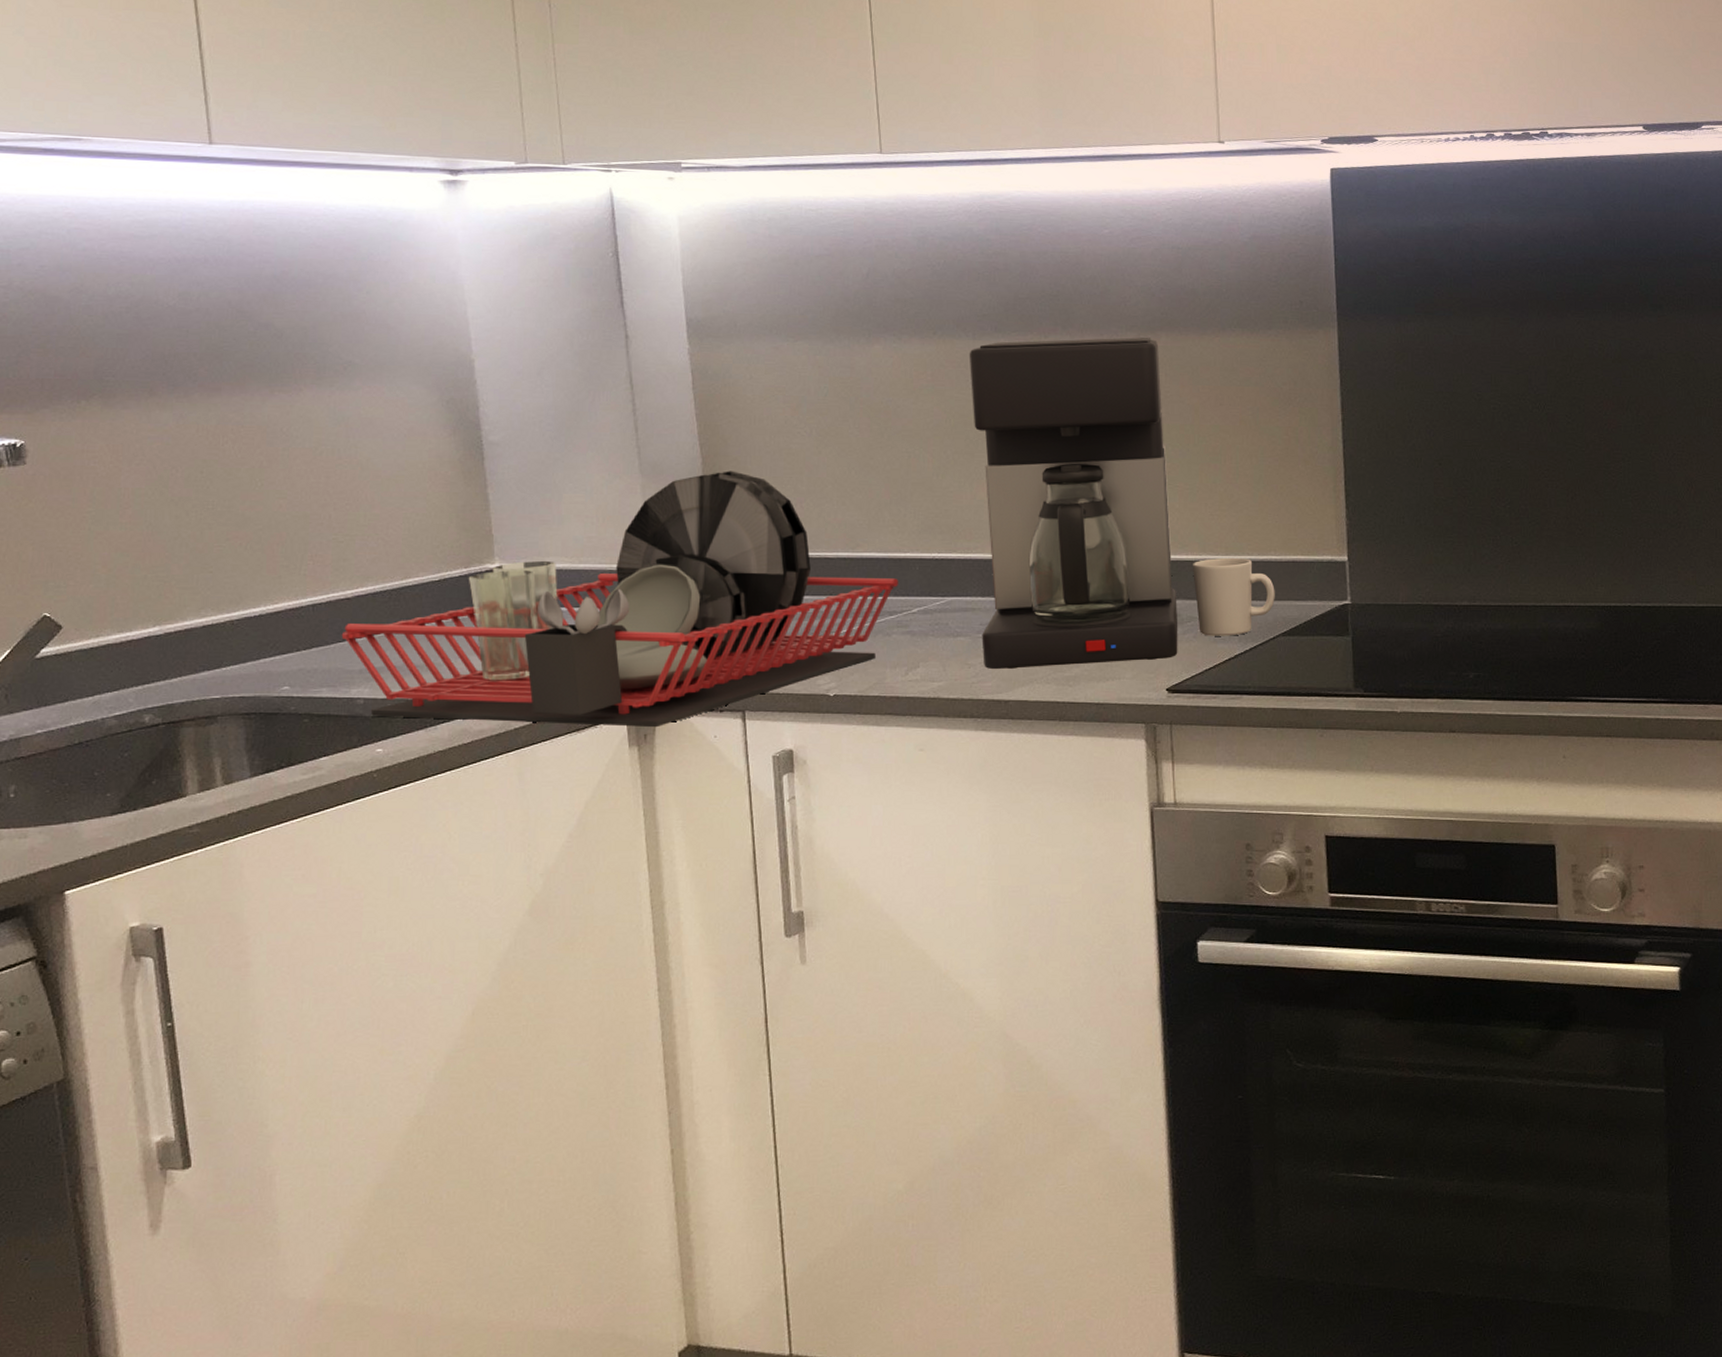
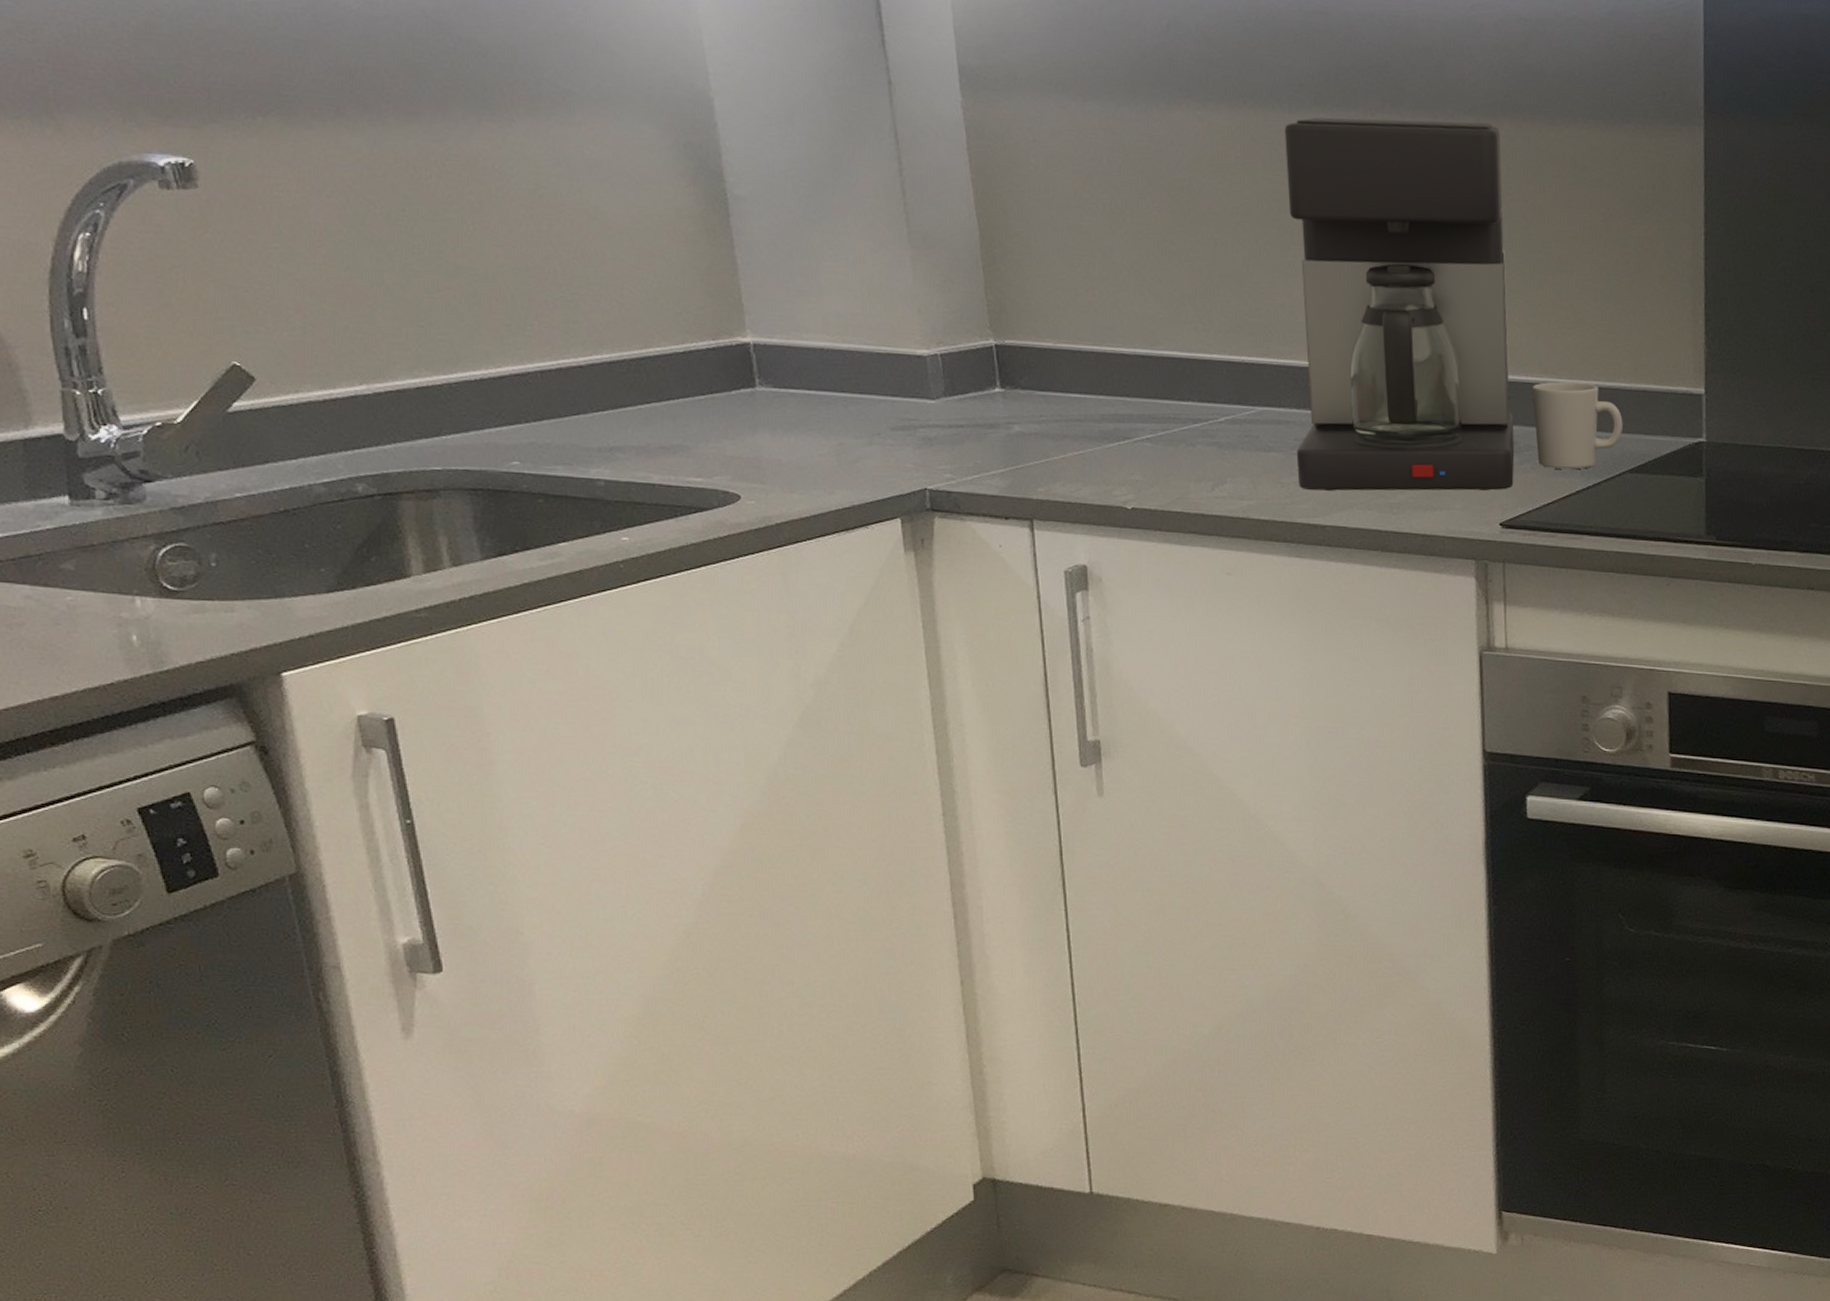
dish rack: present [341,471,898,728] -> none [575,247,1204,532]

